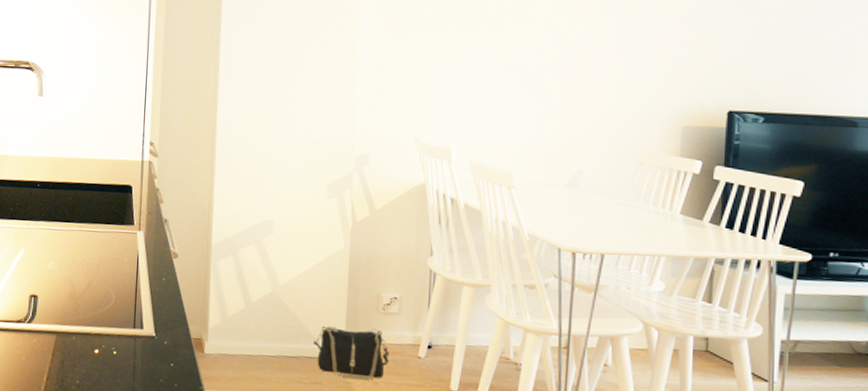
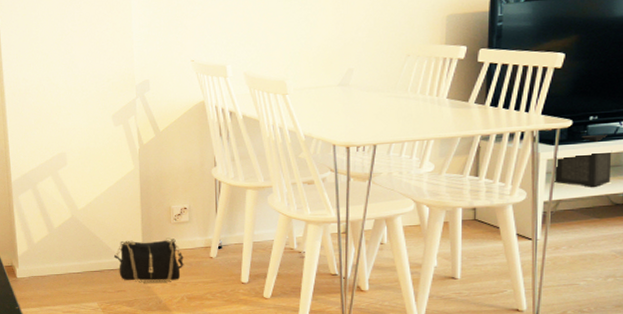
speaker: none [792,271,854,331] -> present [554,132,612,187]

